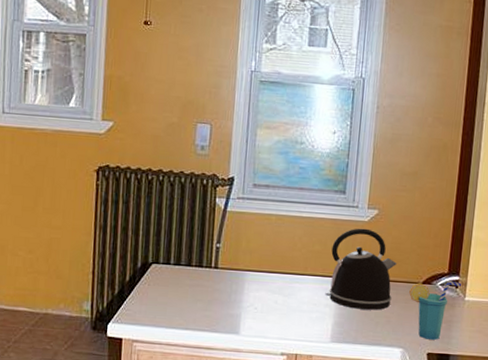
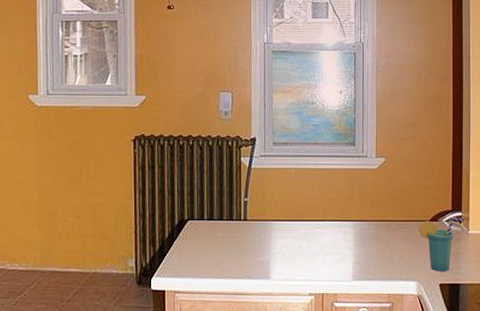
kettle: present [325,228,397,310] -> none [344,175,405,248]

